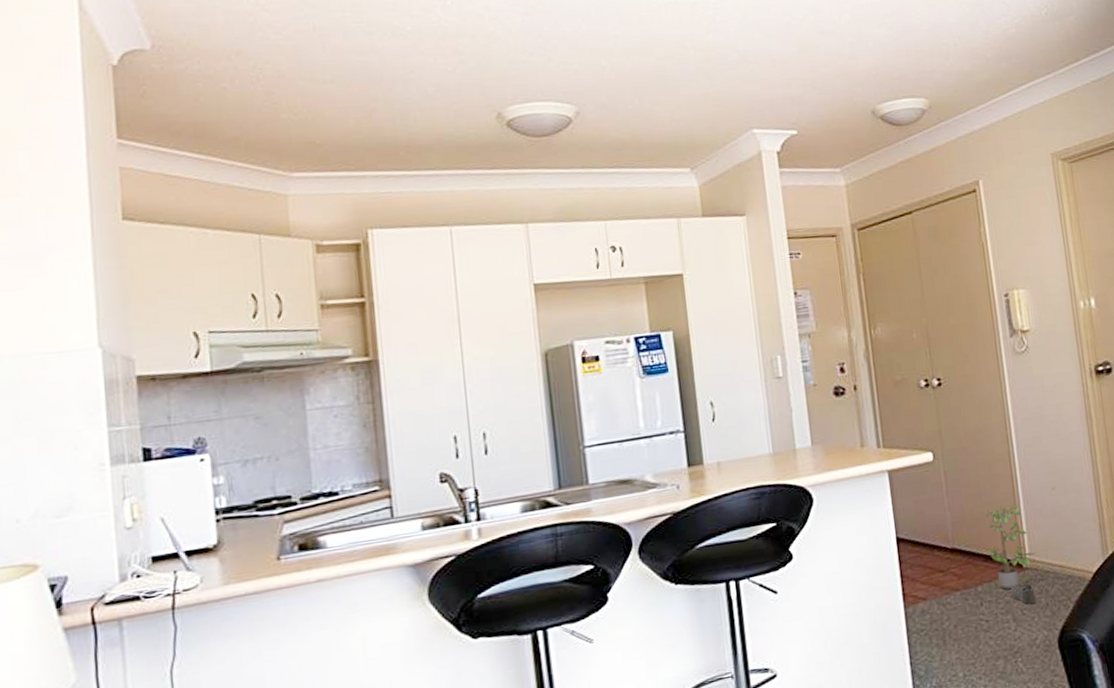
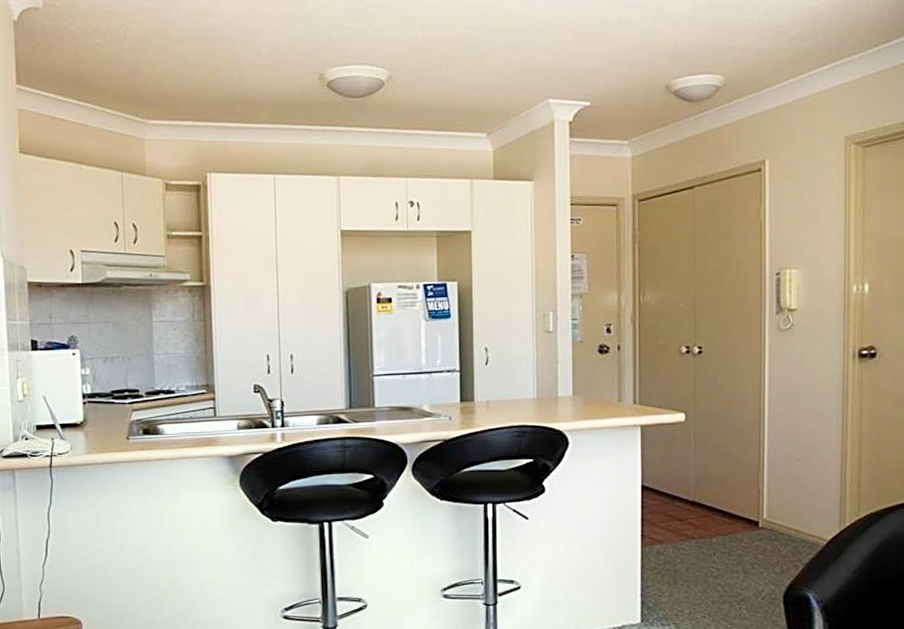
potted plant: present [985,504,1035,590] -> none [724,469,772,545]
shoe: present [1010,579,1037,605] -> none [743,538,769,560]

